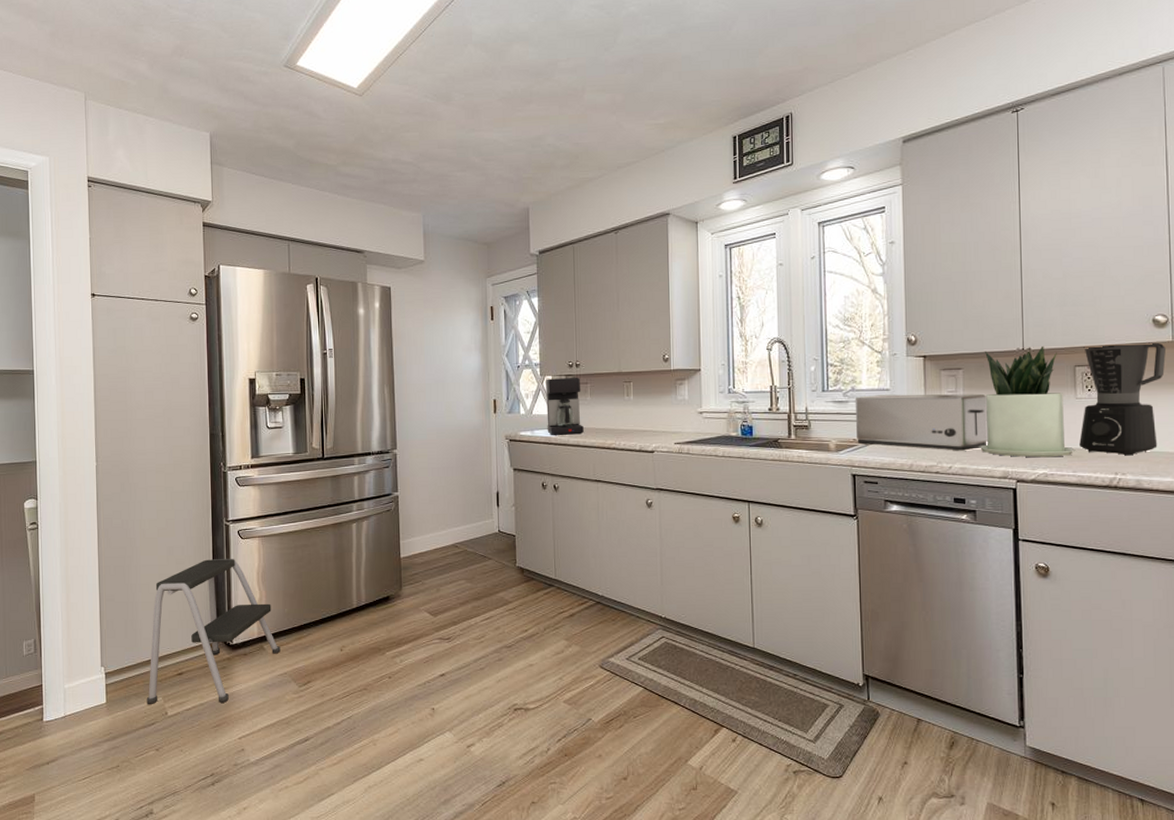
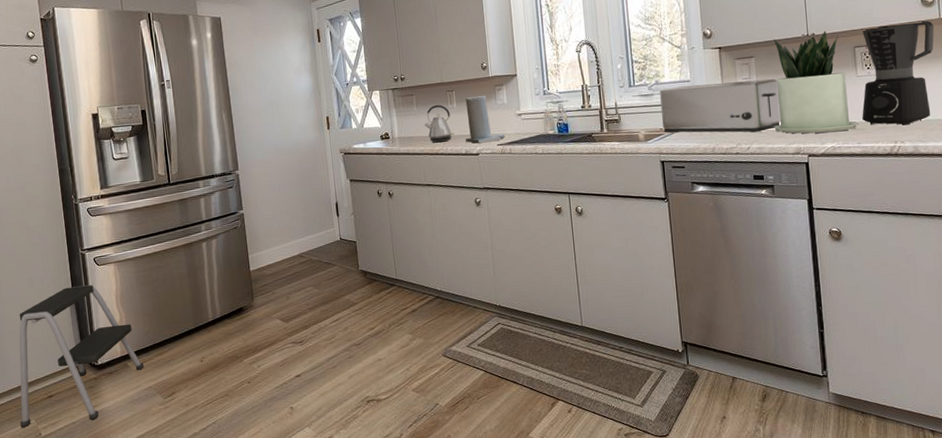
coffee maker: present [546,377,584,435] -> none [374,90,413,146]
kettle: none [598,396,629,436] -> present [424,105,454,143]
paper towel: none [641,390,684,440] -> present [465,96,506,144]

